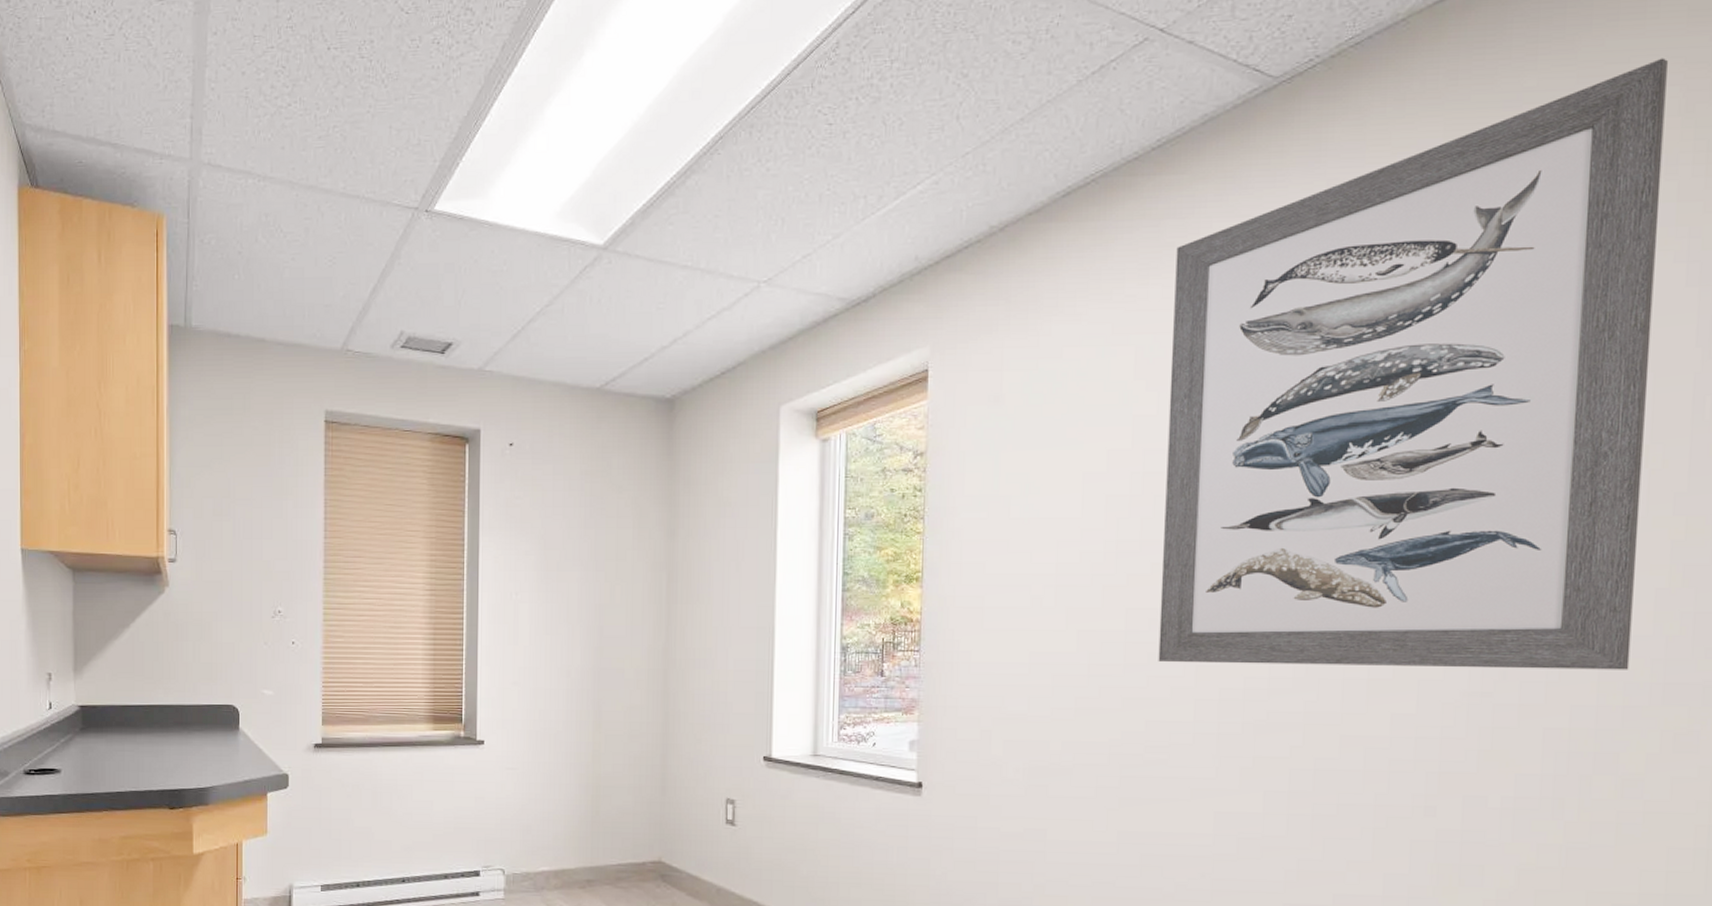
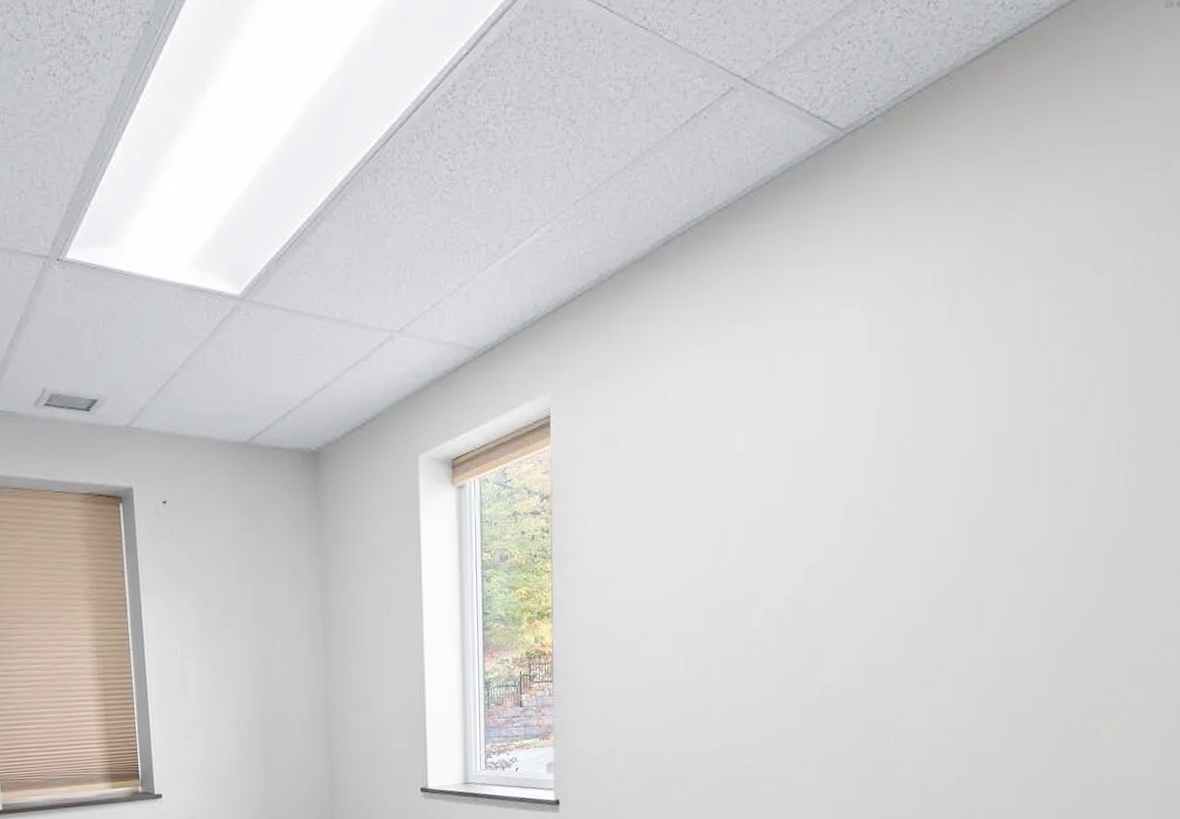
wall art: present [1158,58,1668,670] -> none [751,117,1152,677]

